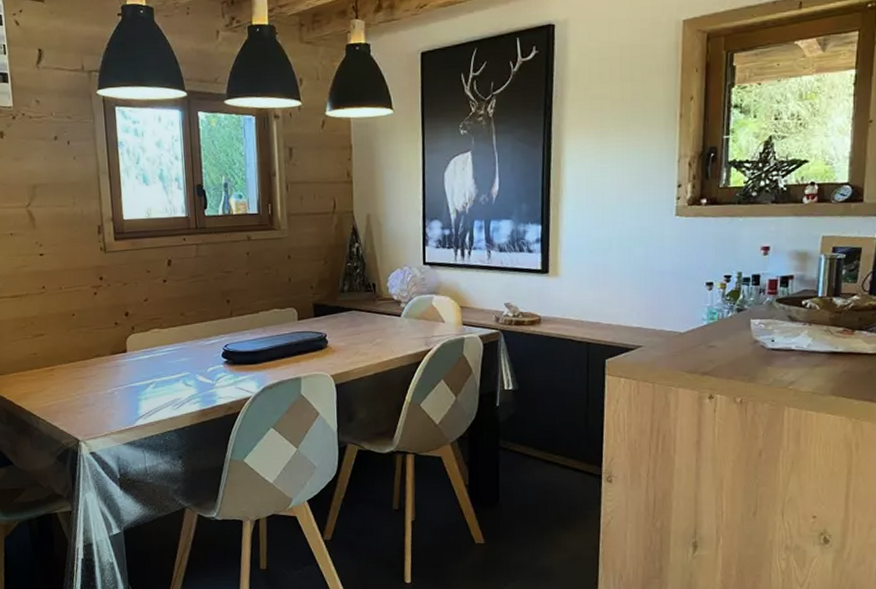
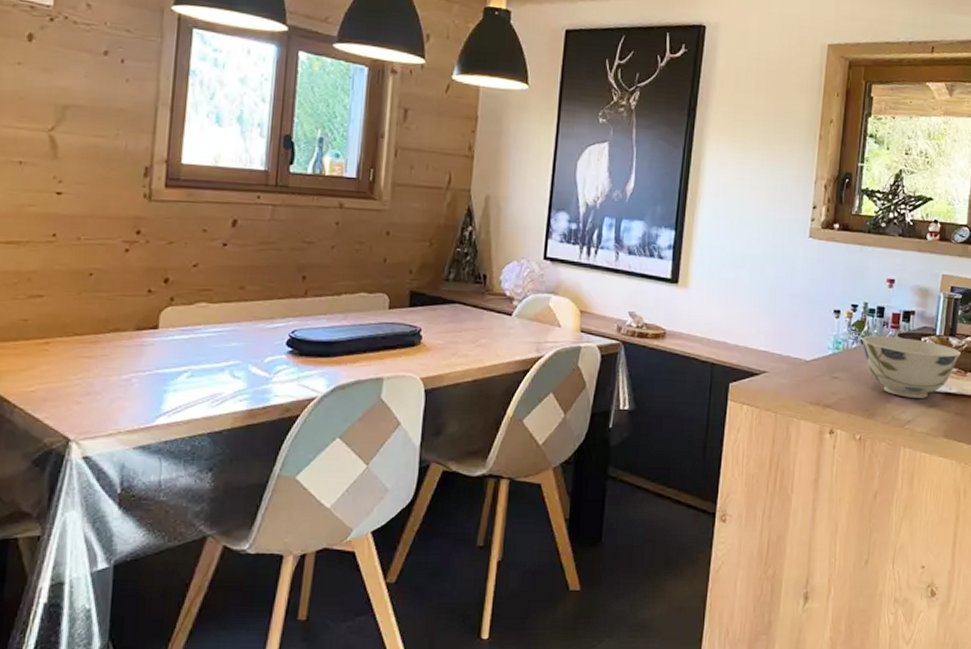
bowl: none [737,302,848,360] -> present [862,335,962,398]

